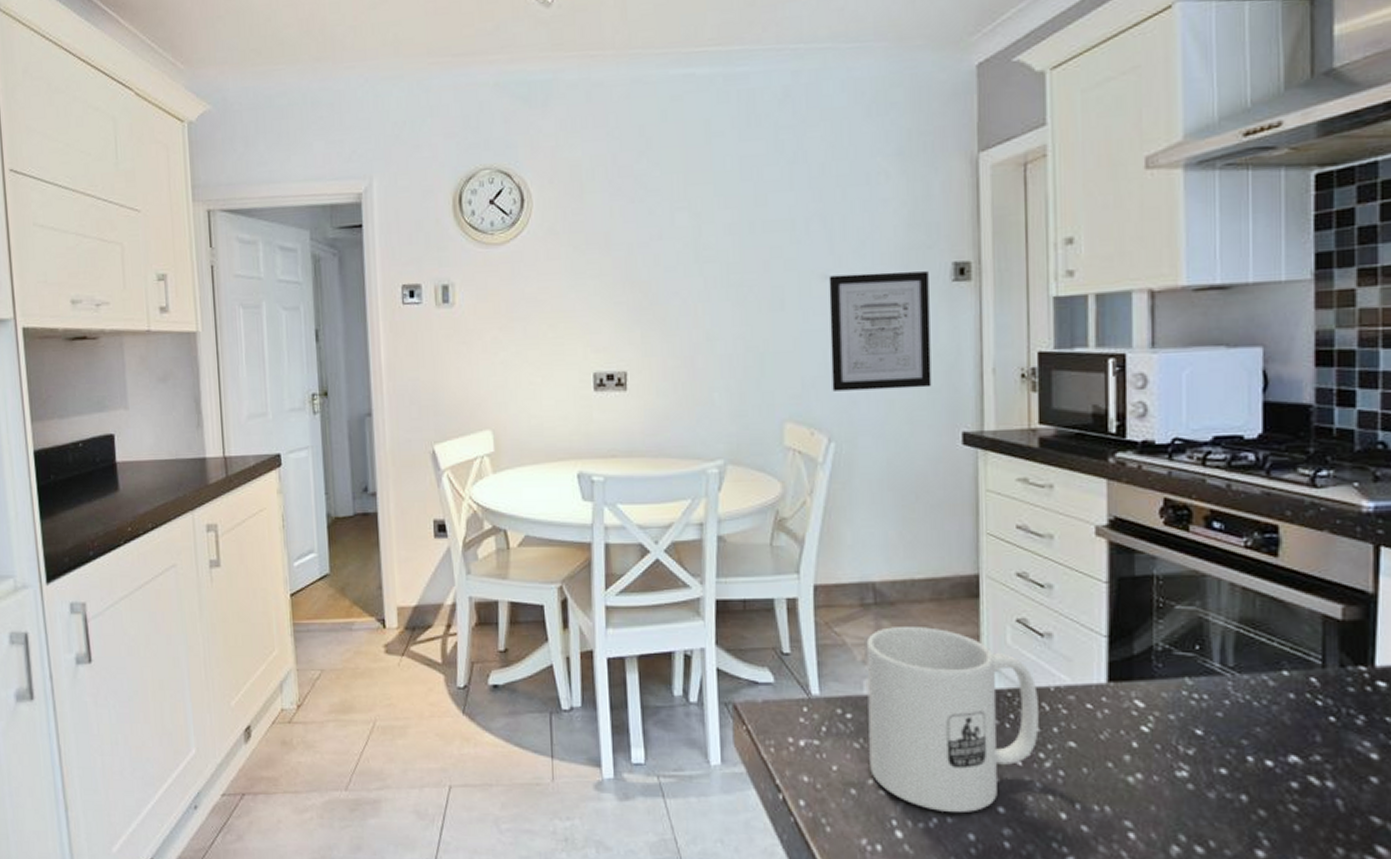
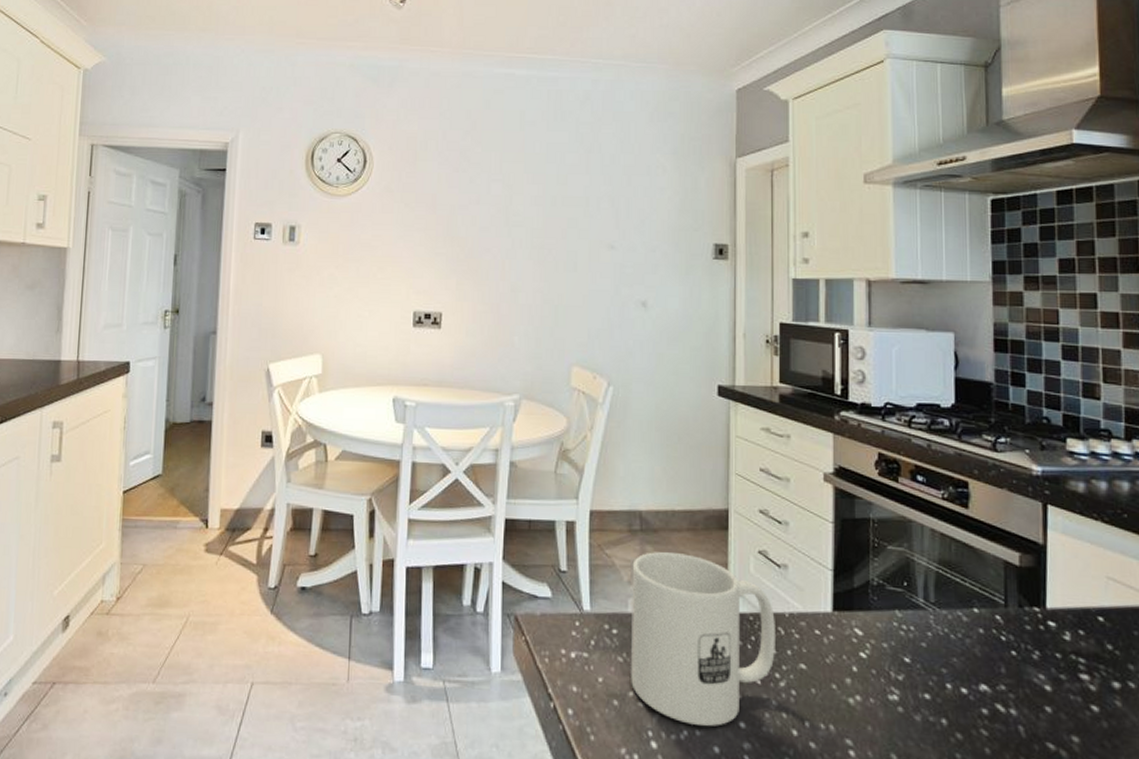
wall art: present [829,271,932,391] -> none [613,246,694,345]

